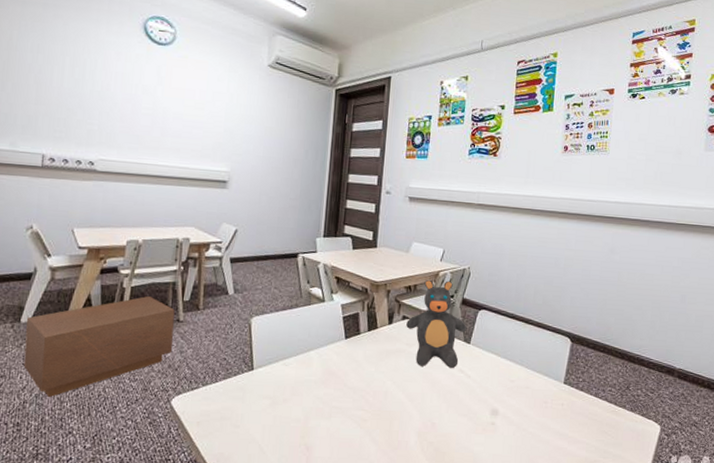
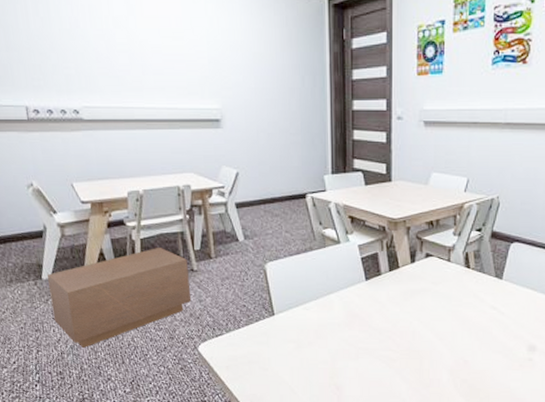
stuffed animal: present [406,279,467,368] -> none [430,213,498,305]

